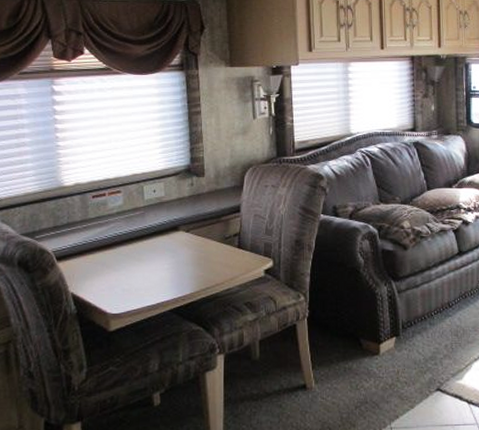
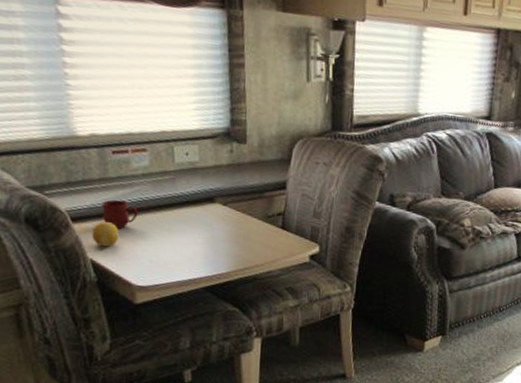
fruit: none [73,258,97,280] -> present [92,222,120,247]
mug: none [82,237,113,263] -> present [102,199,138,229]

